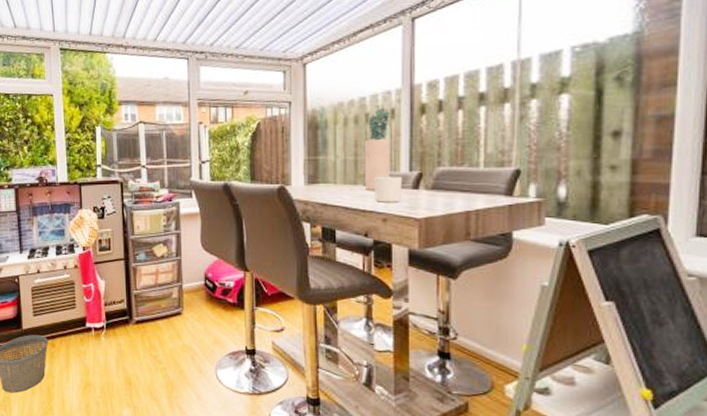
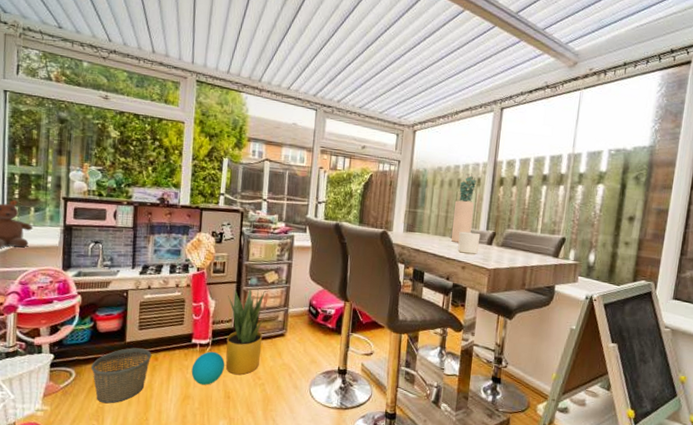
ball: none [89,335,122,371] -> present [191,351,225,385]
planter: none [117,265,159,360] -> present [225,288,266,375]

